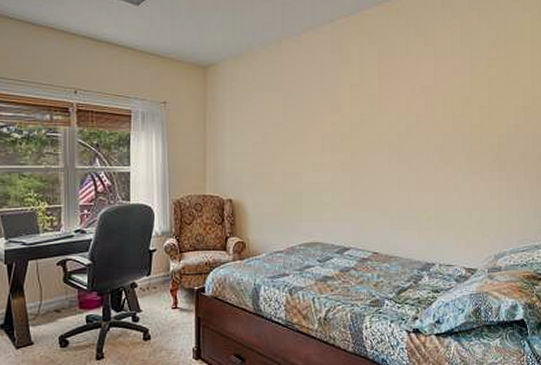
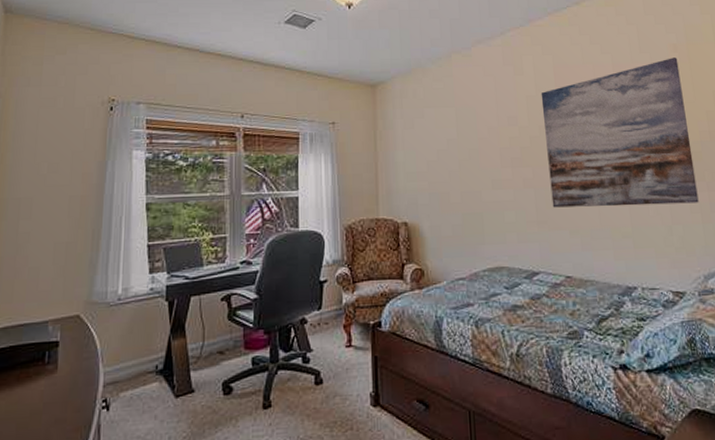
wall art: none [364,53,498,192] -> present [540,58,699,208]

